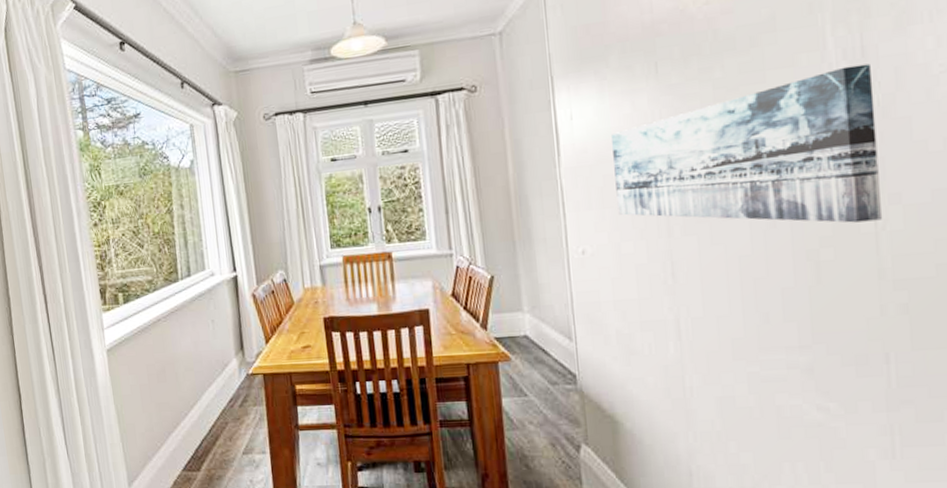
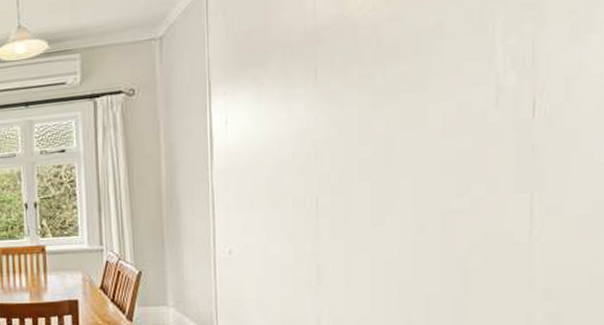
wall art: present [612,63,883,223] -> none [266,73,541,233]

